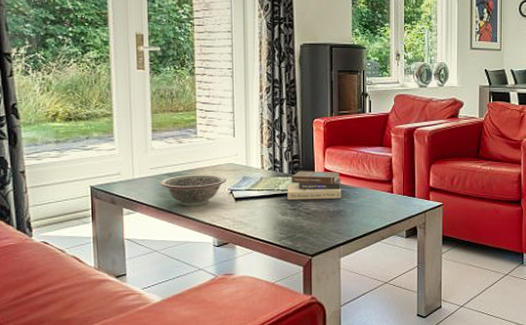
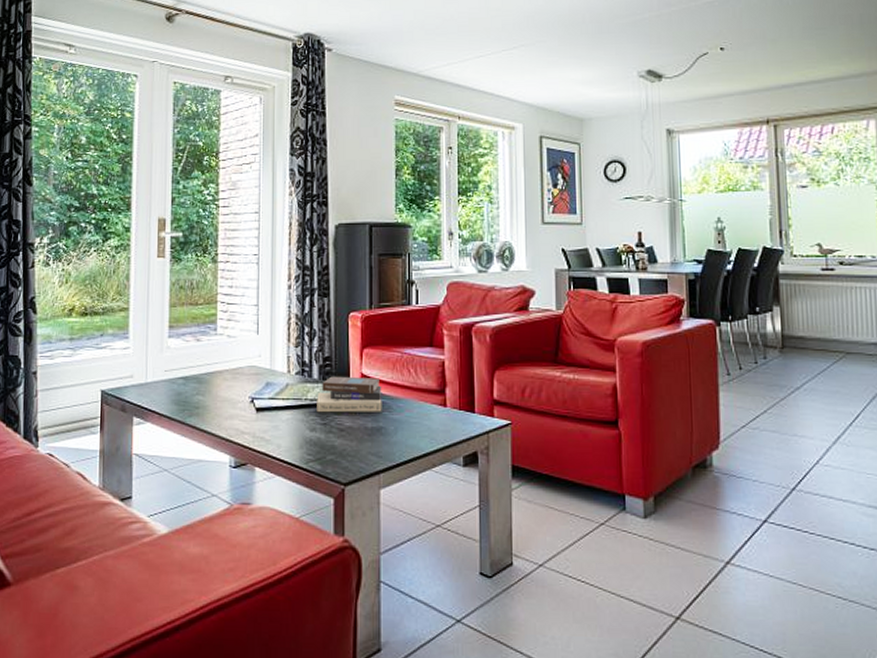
decorative bowl: present [159,174,226,206] -> none [173,378,247,417]

